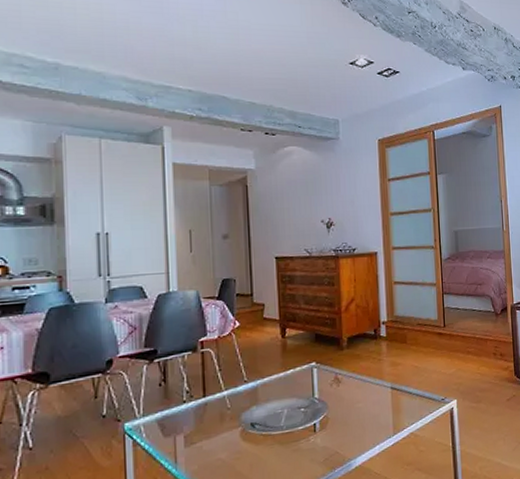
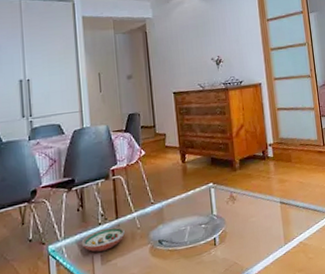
decorative bowl: none [162,405,214,433] -> present [81,227,126,252]

